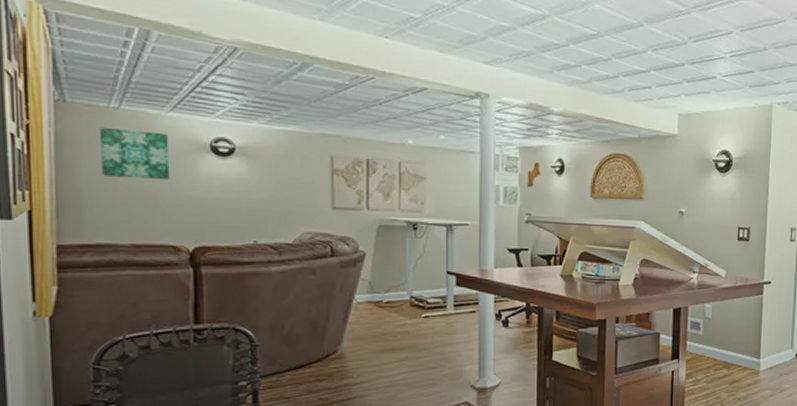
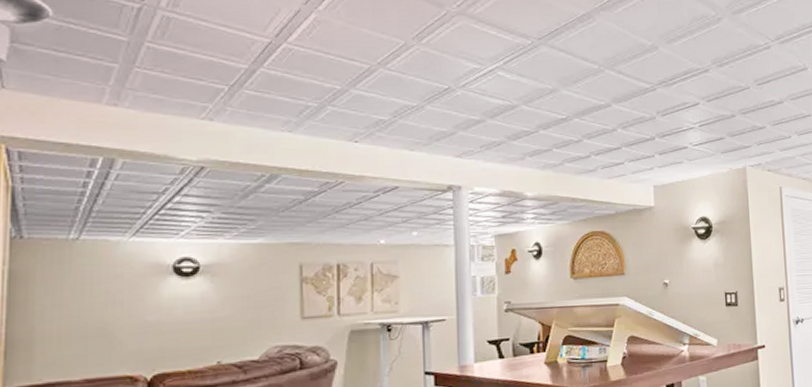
wall art: present [99,126,170,179] -> none [56,259,130,310]

